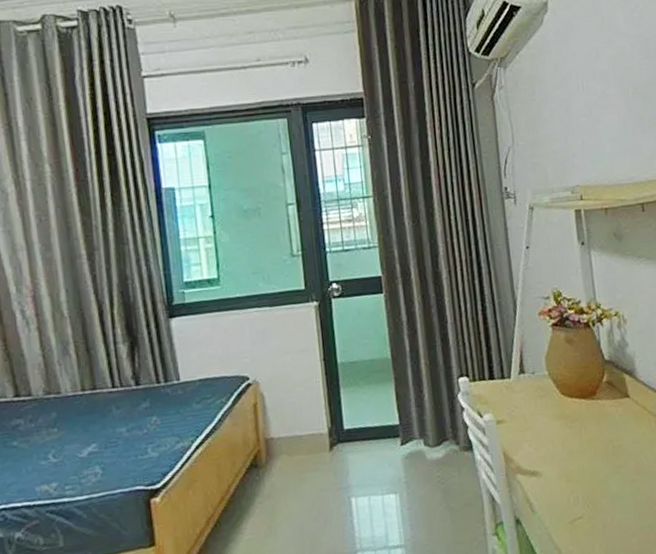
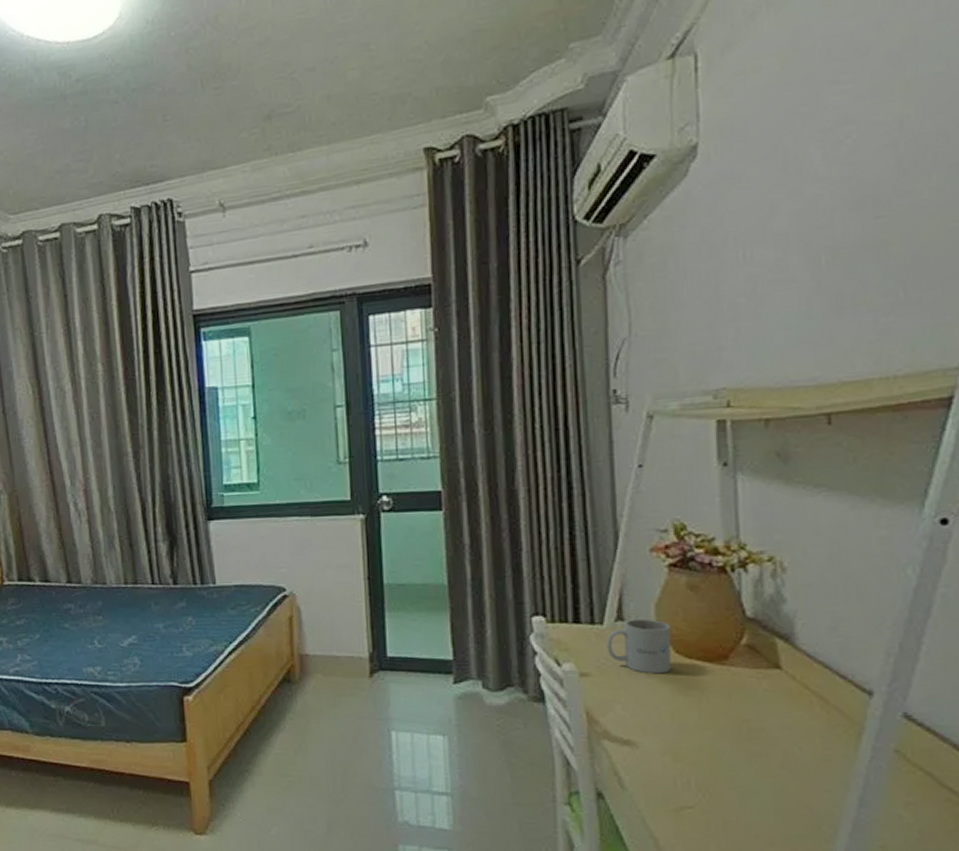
mug: none [514,369,560,414] -> present [606,618,672,674]

